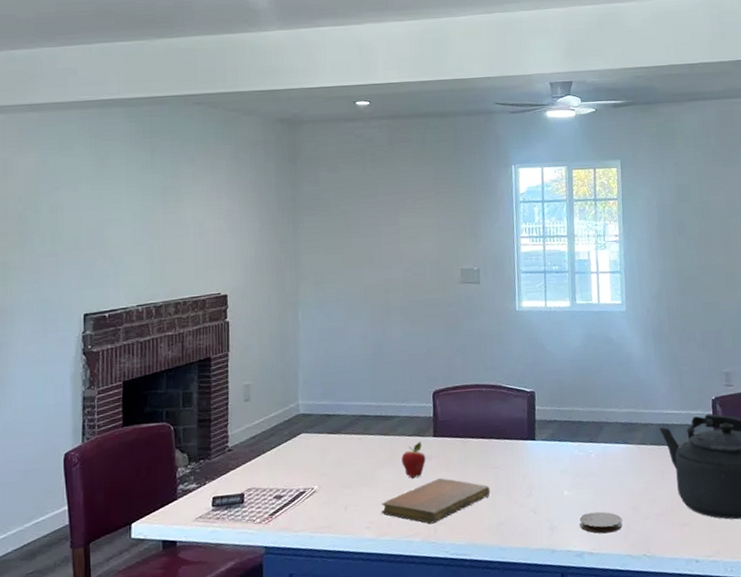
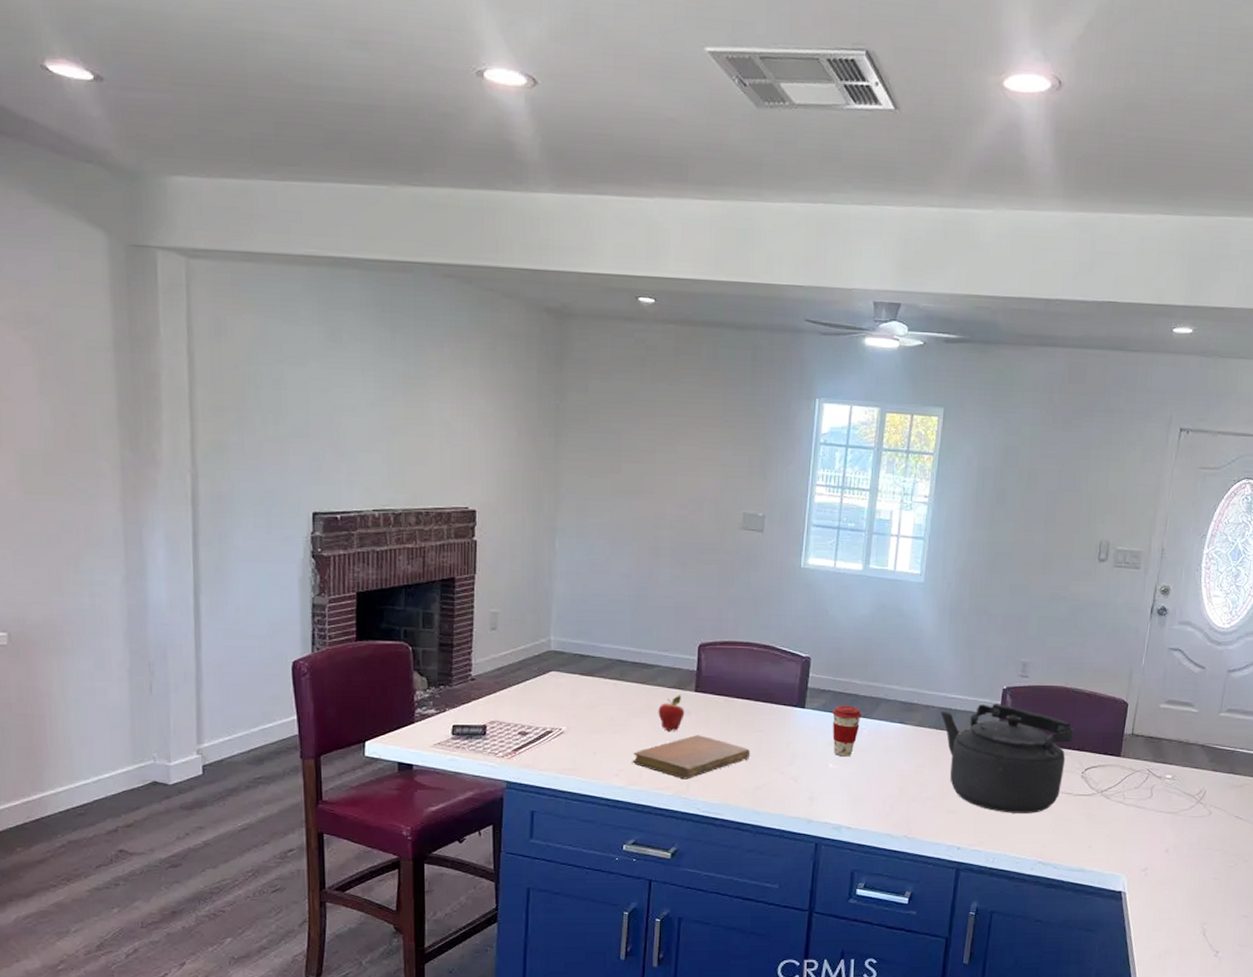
coffee cup: none [561,432,588,483] -> present [832,705,862,757]
coaster: present [579,511,623,534] -> none [841,788,887,810]

